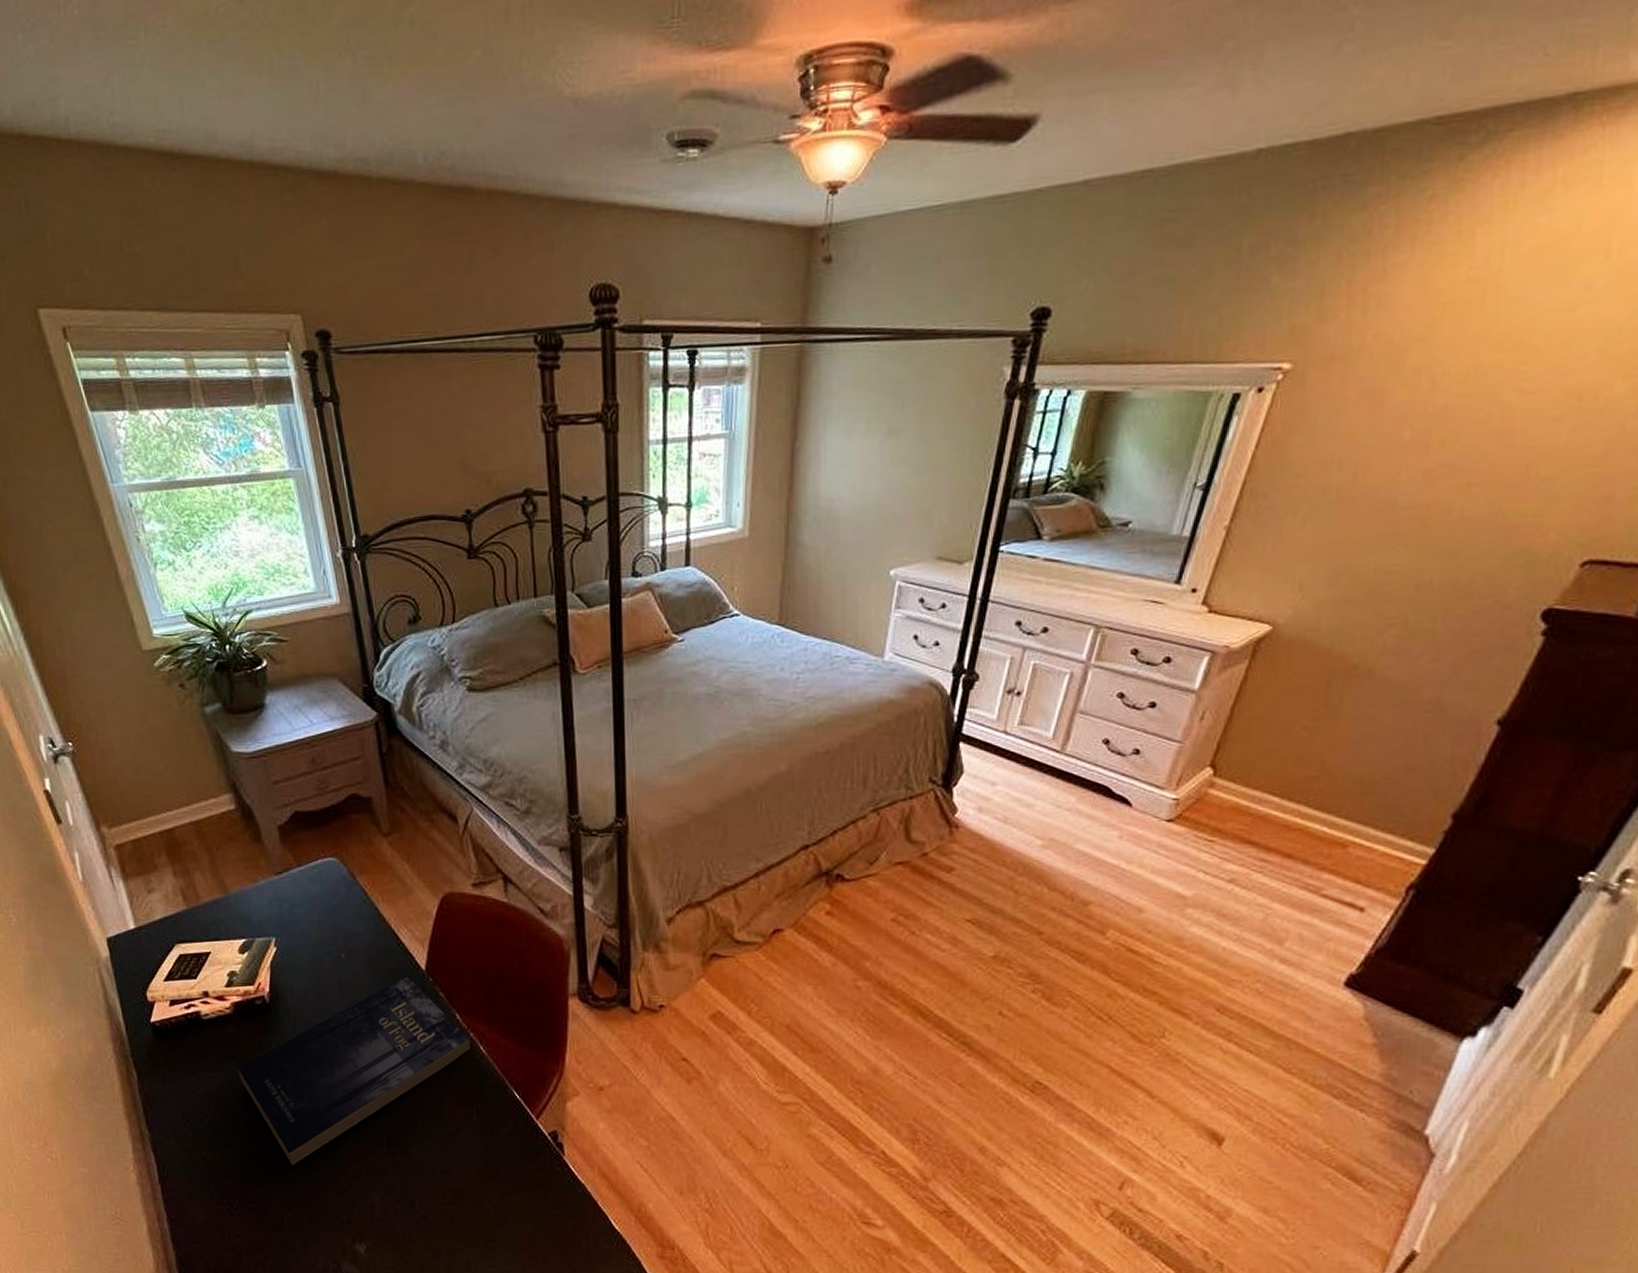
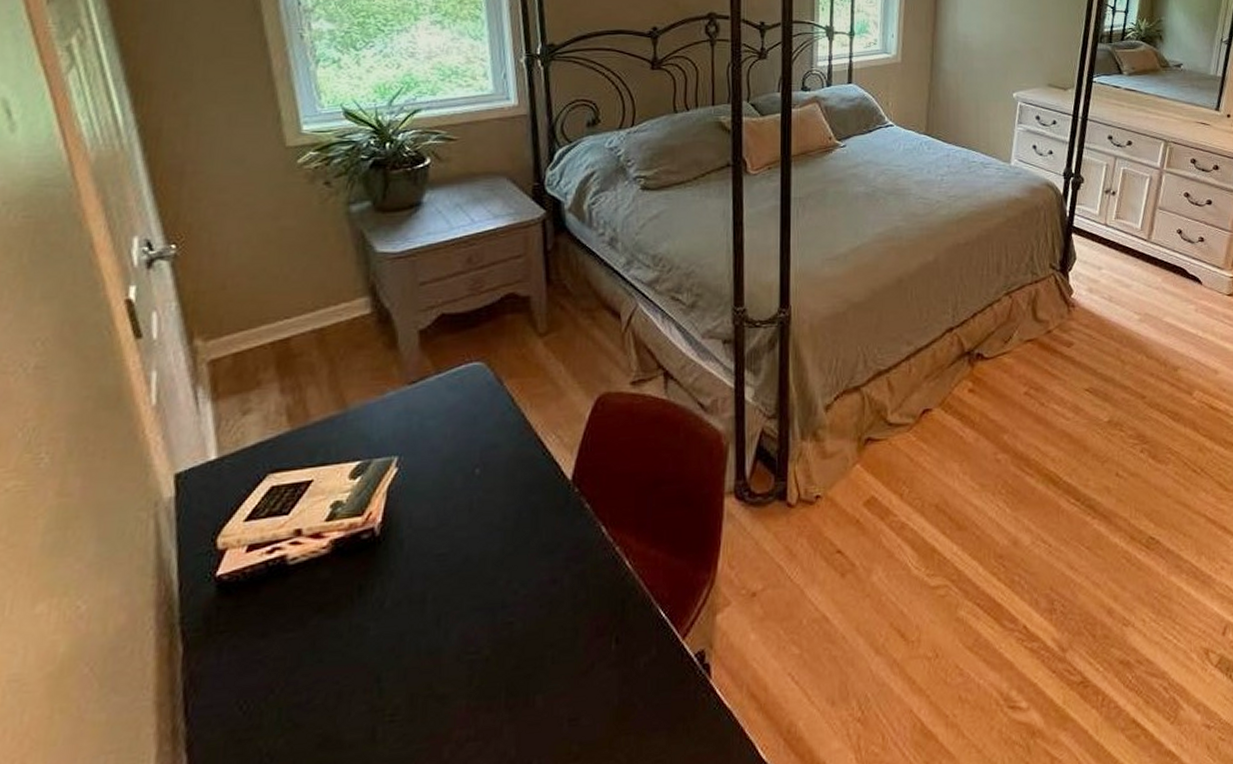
book: present [237,976,470,1166] -> none [325,489,615,743]

